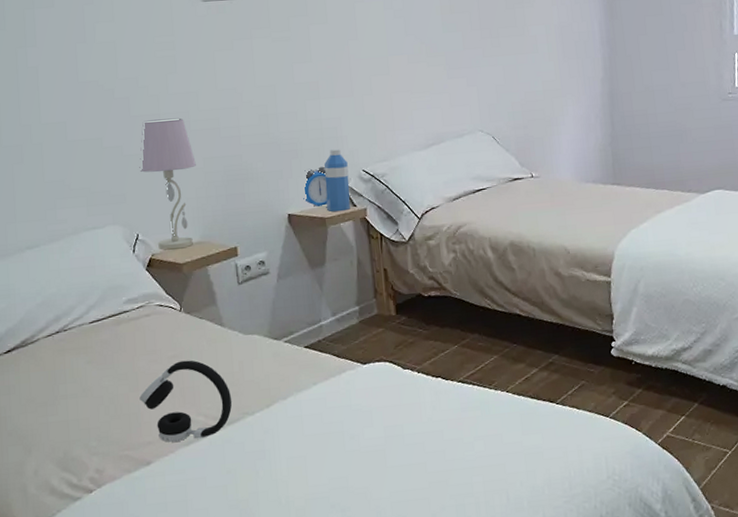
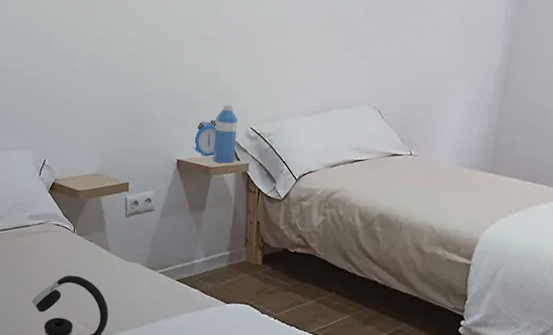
table lamp: present [139,118,196,251] -> none [52,58,102,179]

